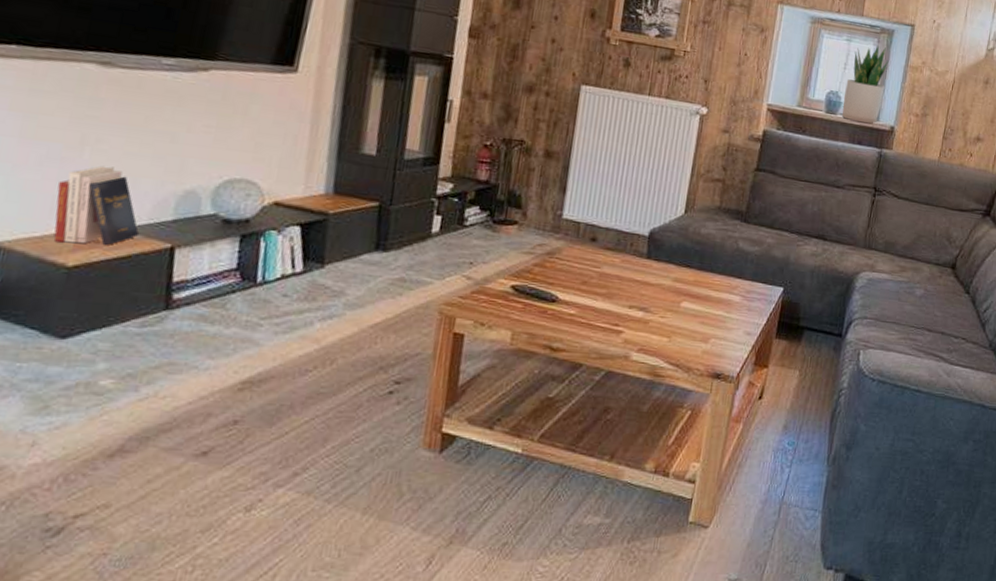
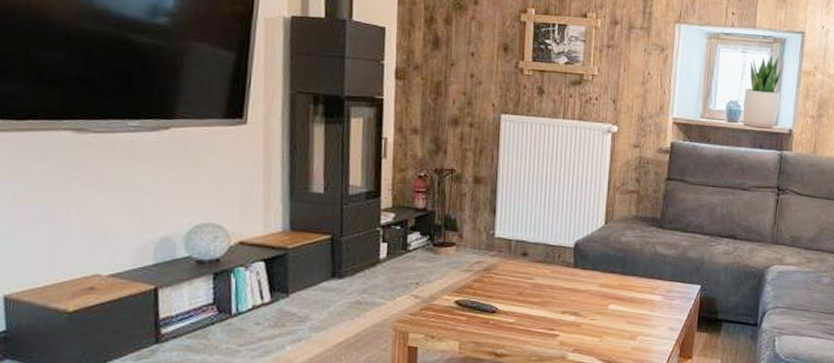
books: present [53,166,139,246] -> none [52,221,125,292]

